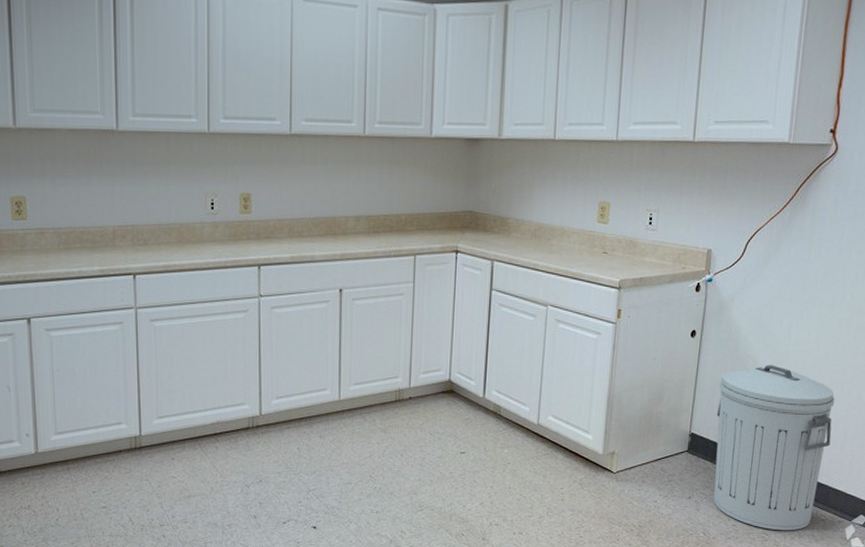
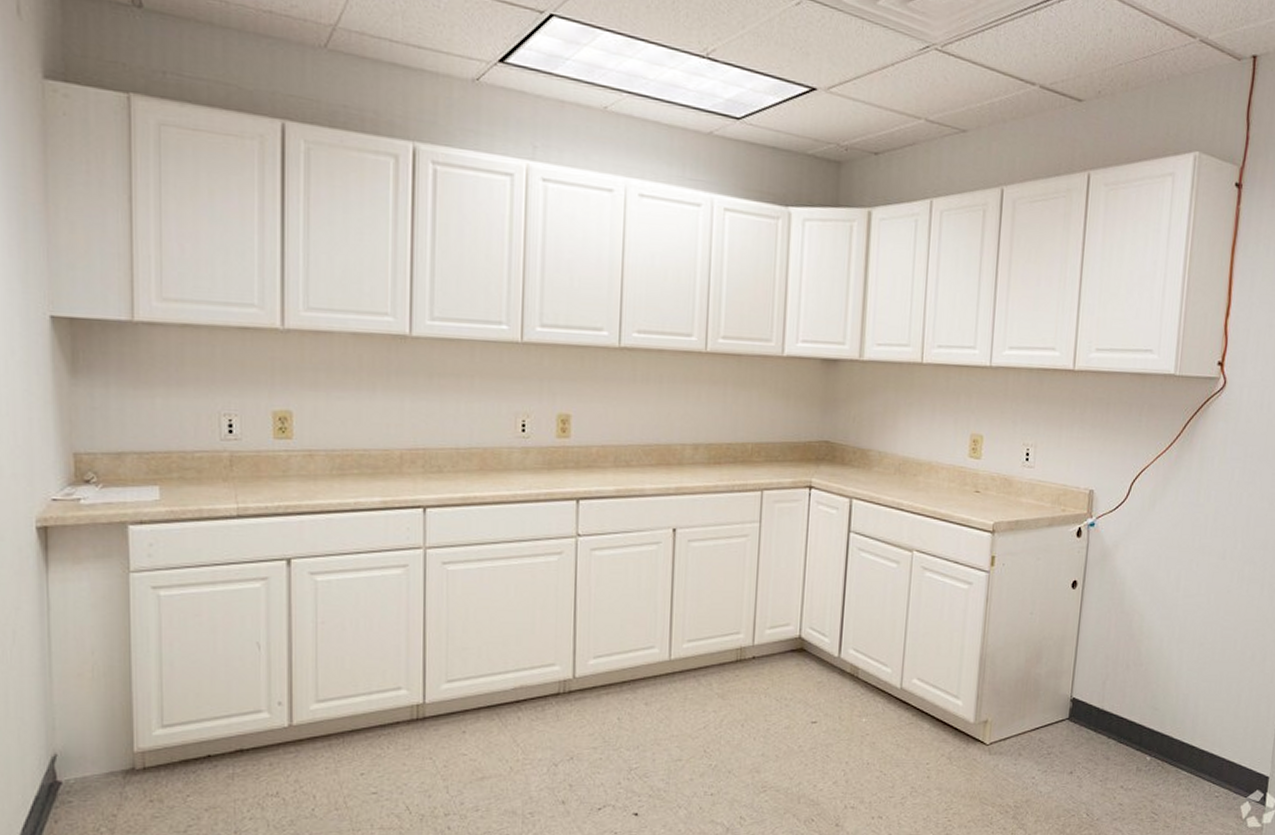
trash can: present [713,365,835,531] -> none [1097,620,1228,810]

